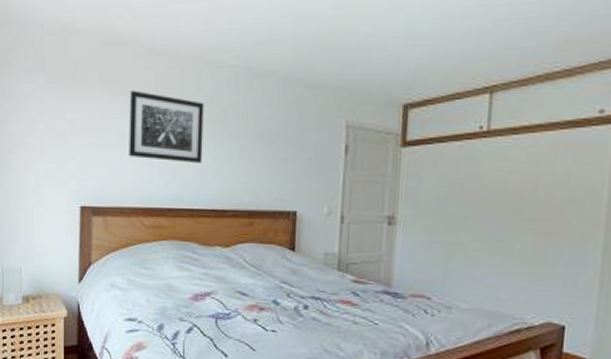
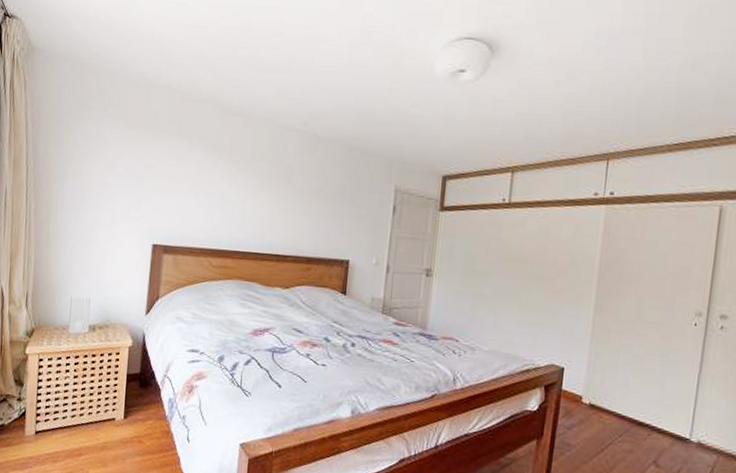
wall art: present [129,90,204,163] -> none [201,143,273,213]

